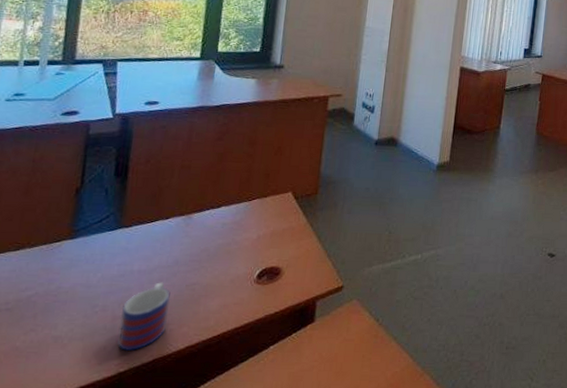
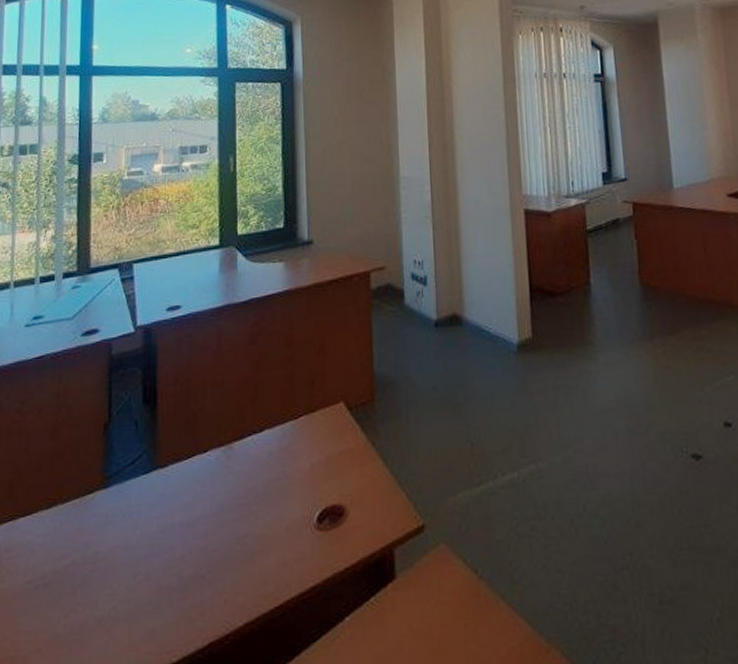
mug: present [118,282,171,352] -> none [166,536,221,634]

